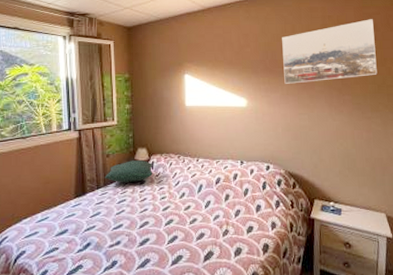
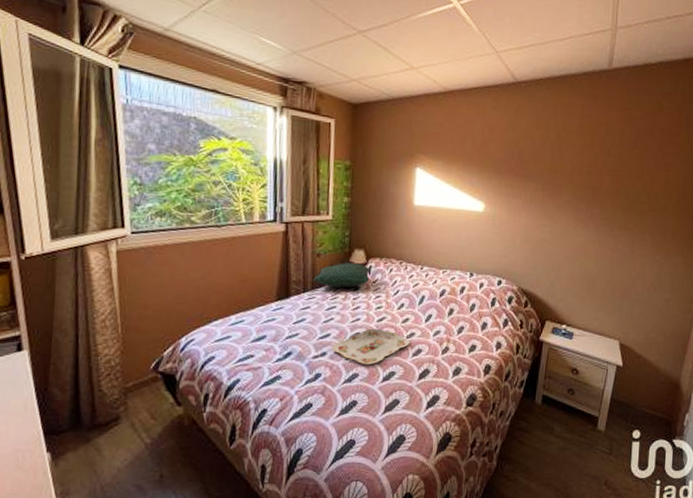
serving tray: none [125,217,194,250] -> present [331,329,410,364]
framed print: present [282,19,378,84] -> none [529,123,636,191]

